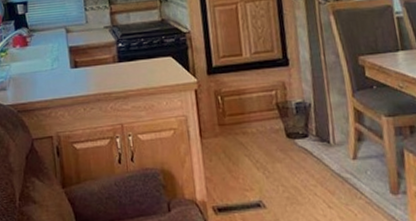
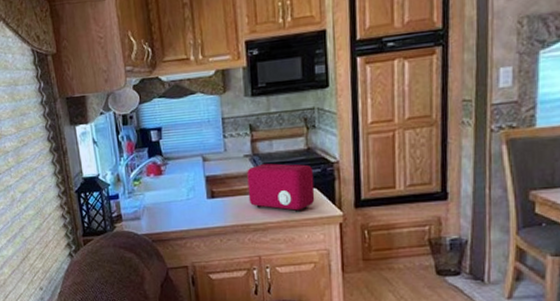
toaster: none [107,34,171,80] -> present [247,163,315,212]

